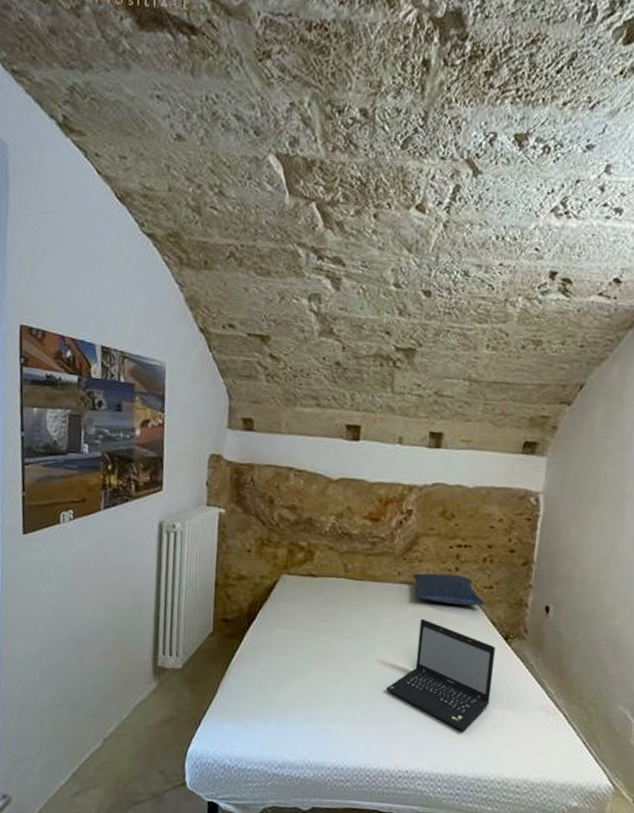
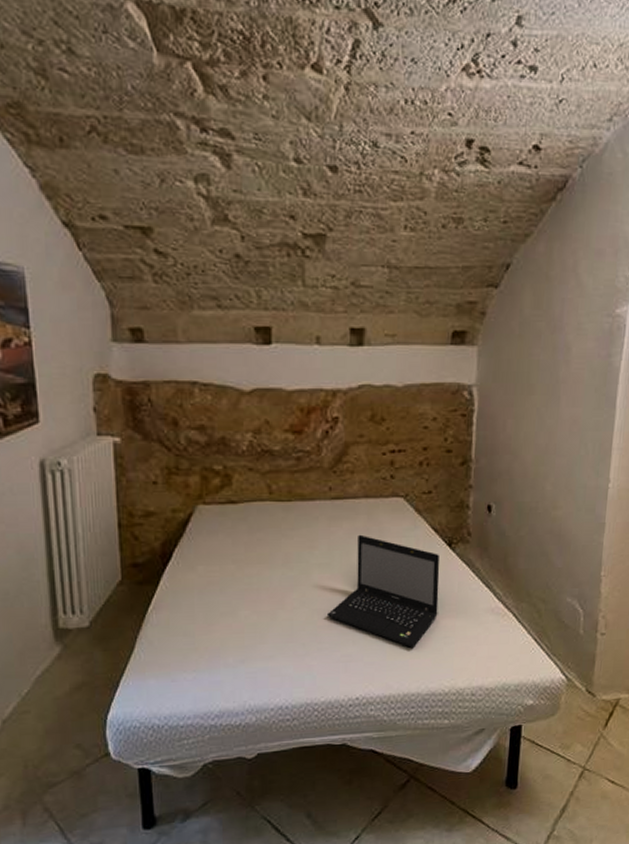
pillow: present [411,573,484,606] -> none [344,482,424,515]

